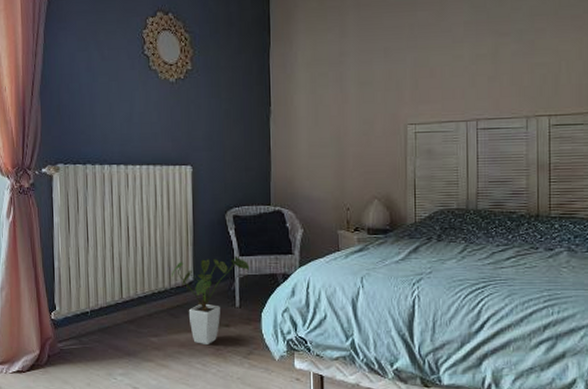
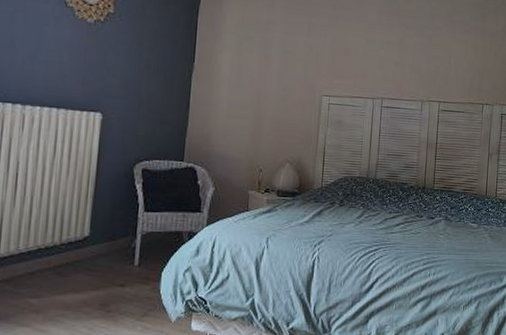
house plant: present [172,256,250,346] -> none [64,212,155,307]

